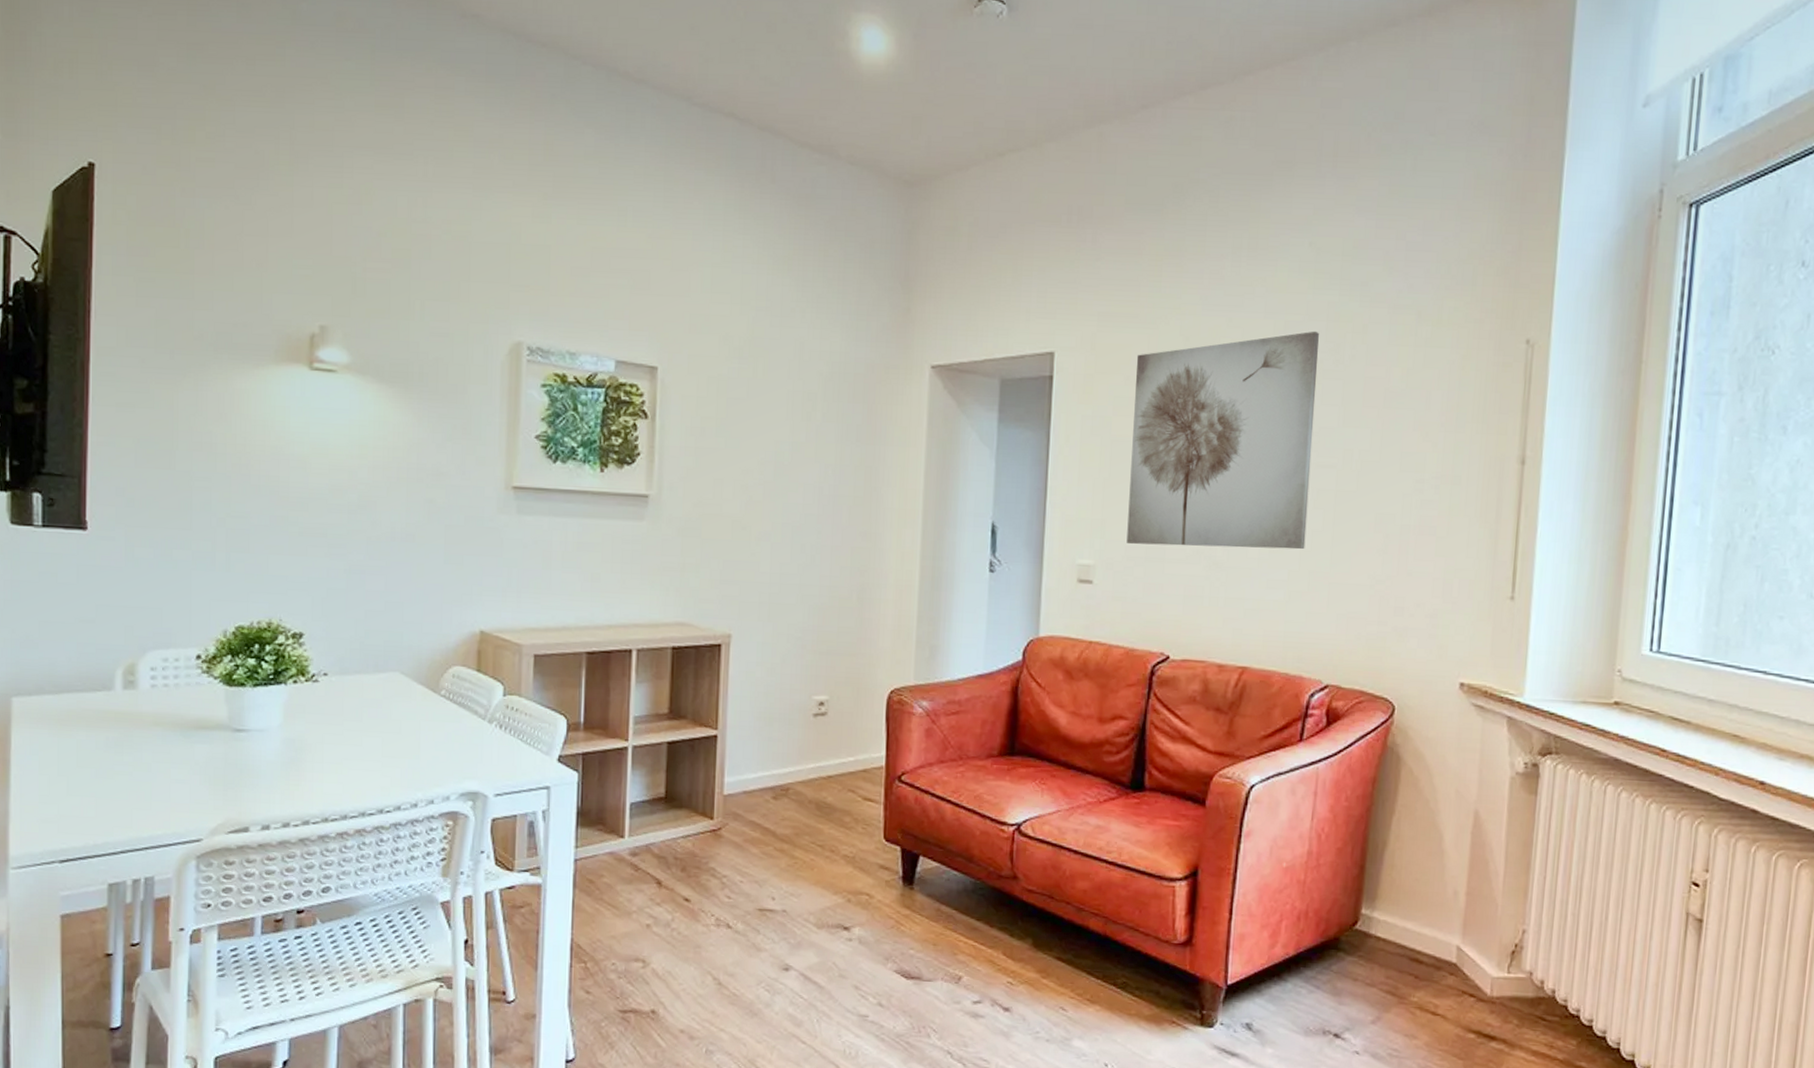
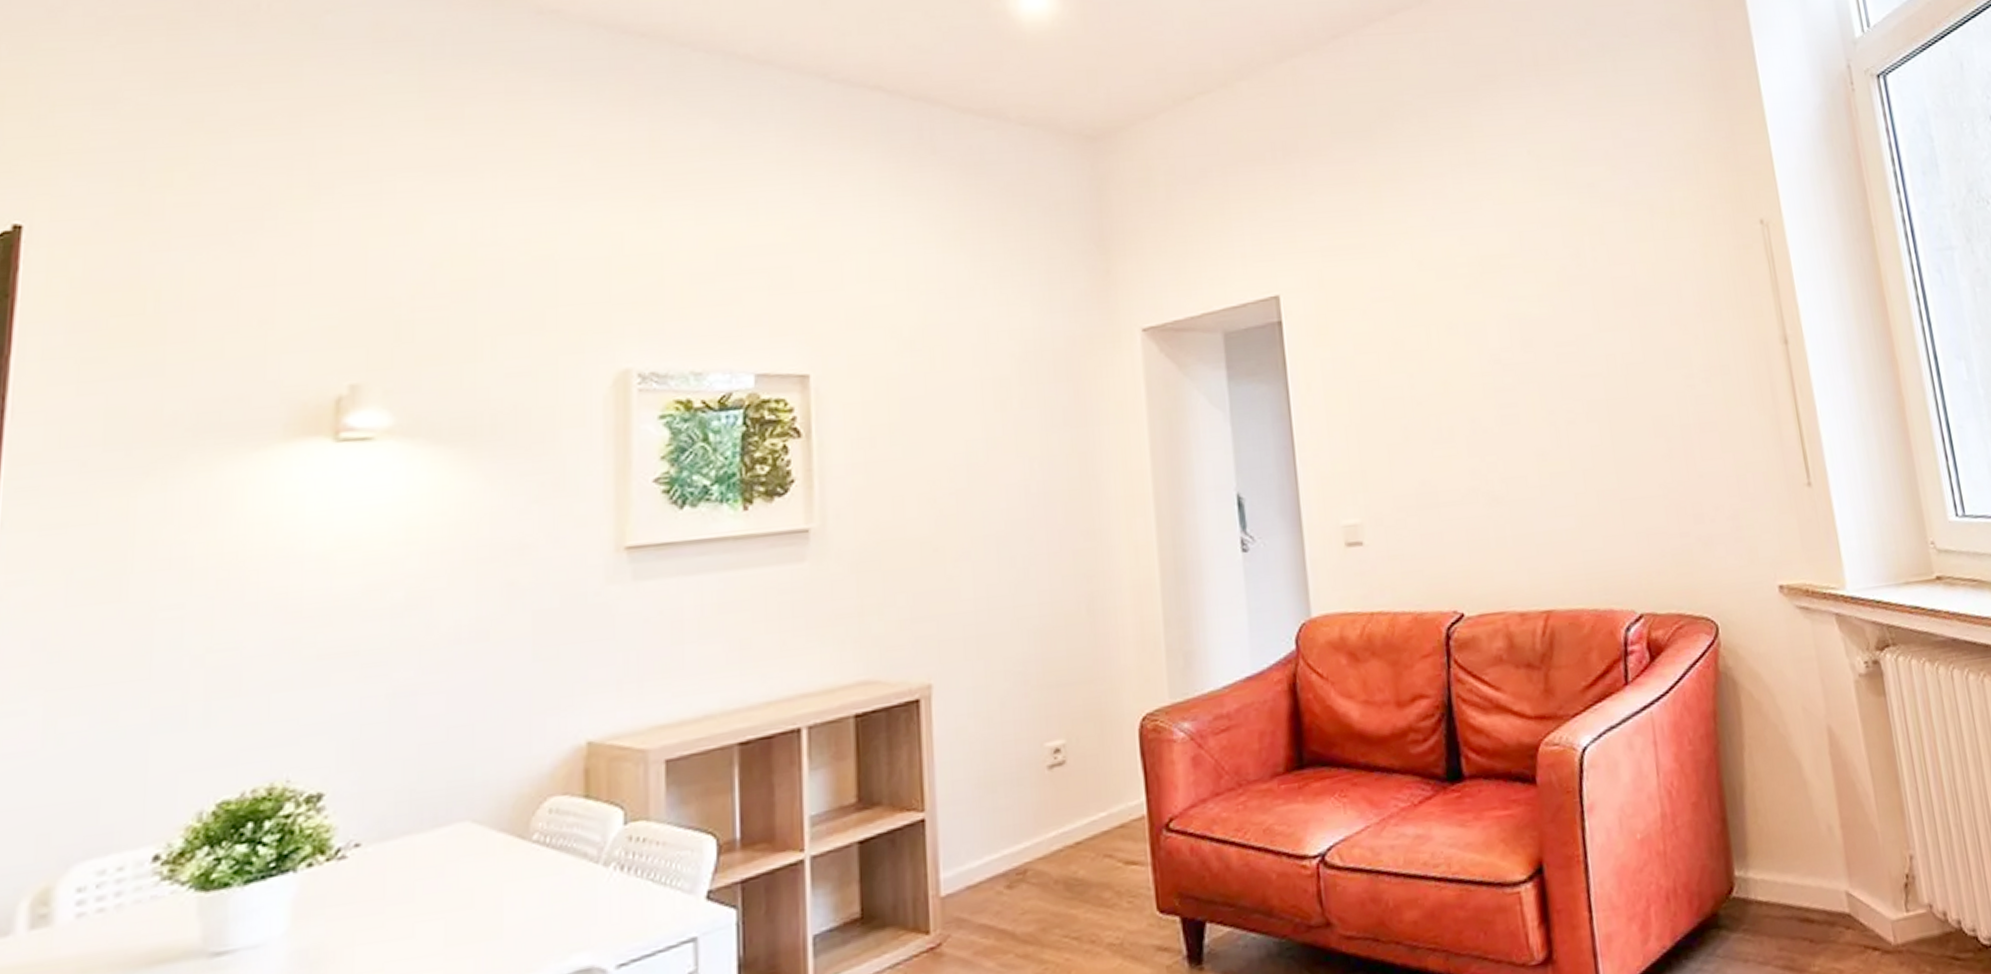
wall art: present [1126,331,1319,550] -> none [1370,237,1587,493]

